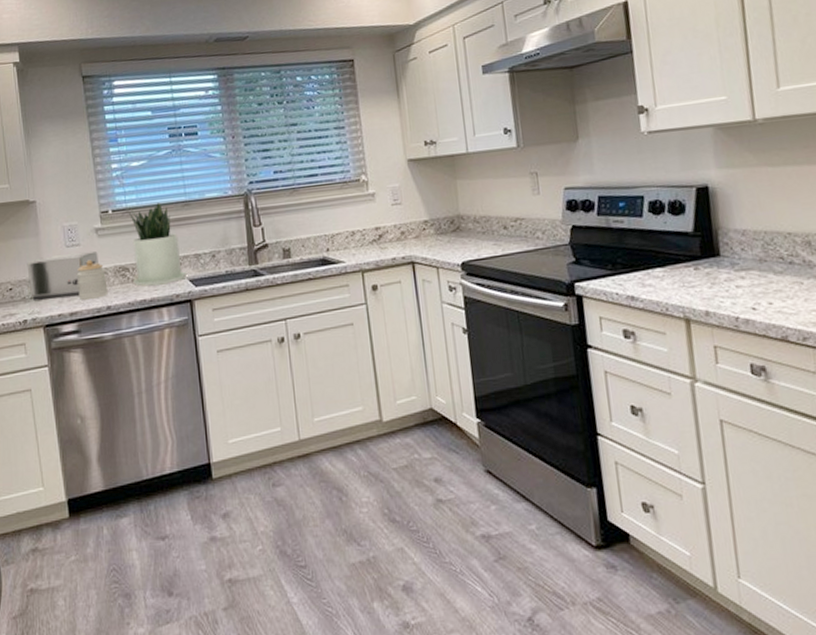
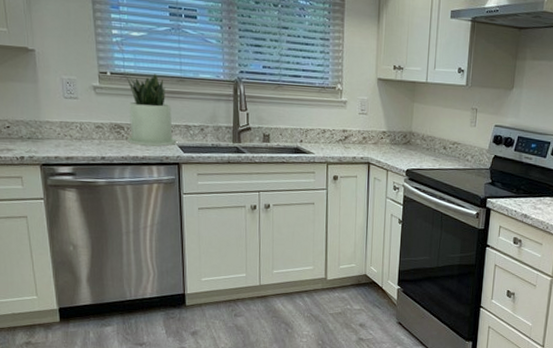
toaster: present [27,252,98,301] -> none [25,103,95,145]
jar: present [76,259,108,301] -> none [73,113,103,149]

